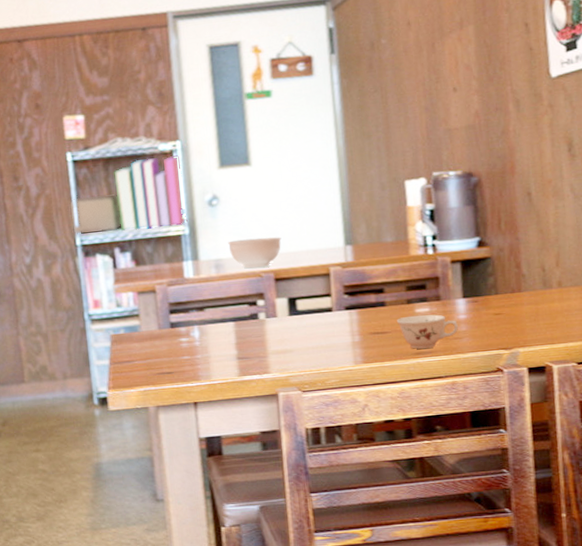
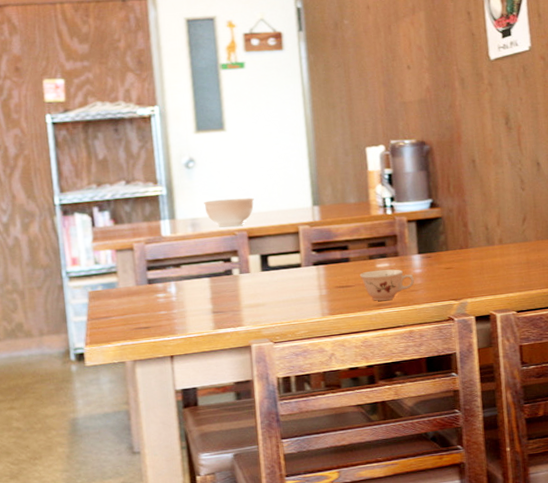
box: present [70,193,121,234] -> none [49,154,100,194]
books: present [114,155,186,232] -> none [93,119,164,192]

